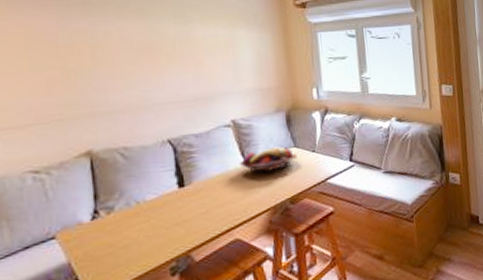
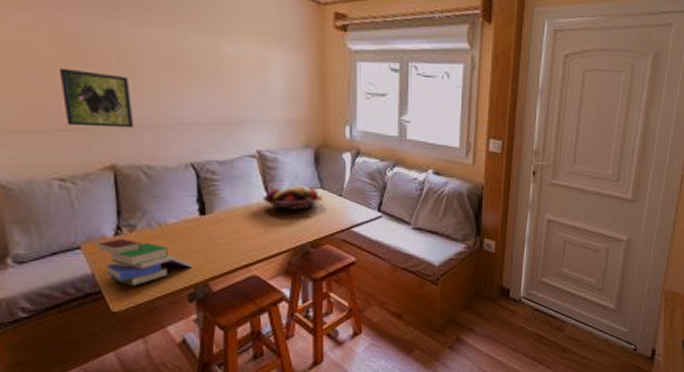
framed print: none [32,66,109,119] -> present [58,68,133,128]
book: none [74,221,174,269] -> present [97,238,193,287]

